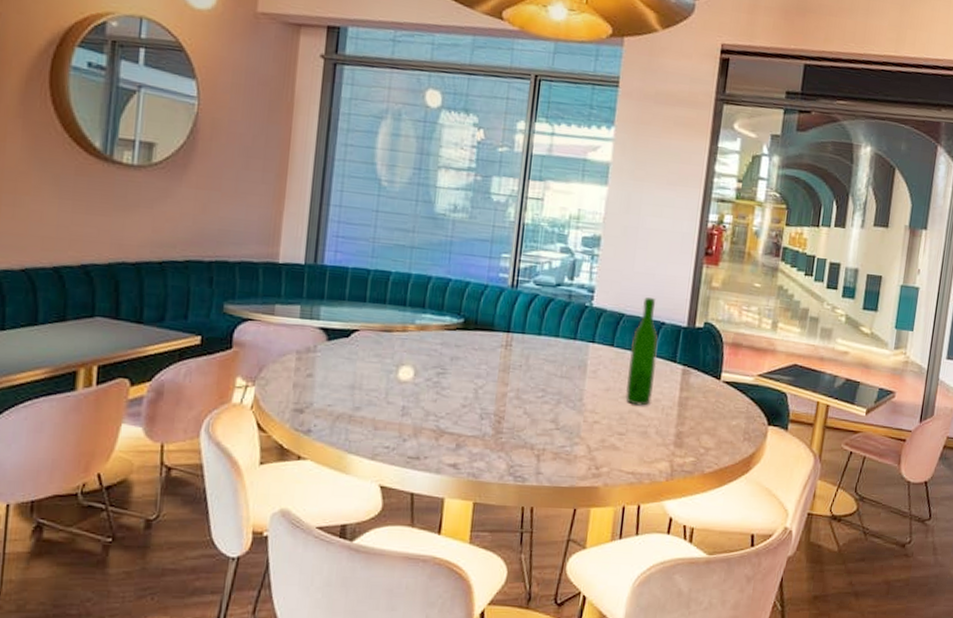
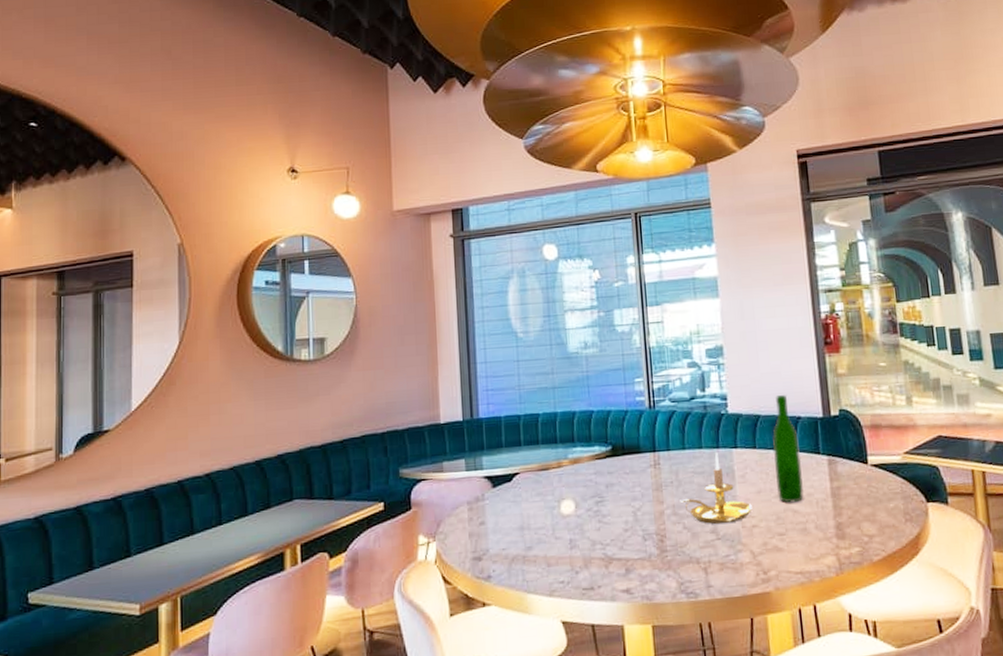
candle holder: none [525,344,598,416] -> present [680,452,752,524]

